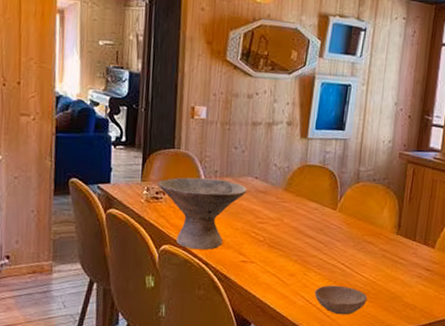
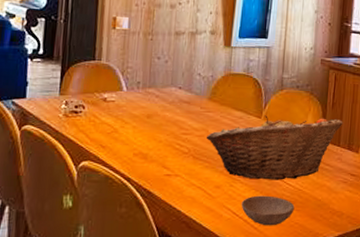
bowl: present [157,177,247,250] -> none [77,89,171,165]
fruit basket: none [282,207,420,272] -> present [207,115,343,180]

